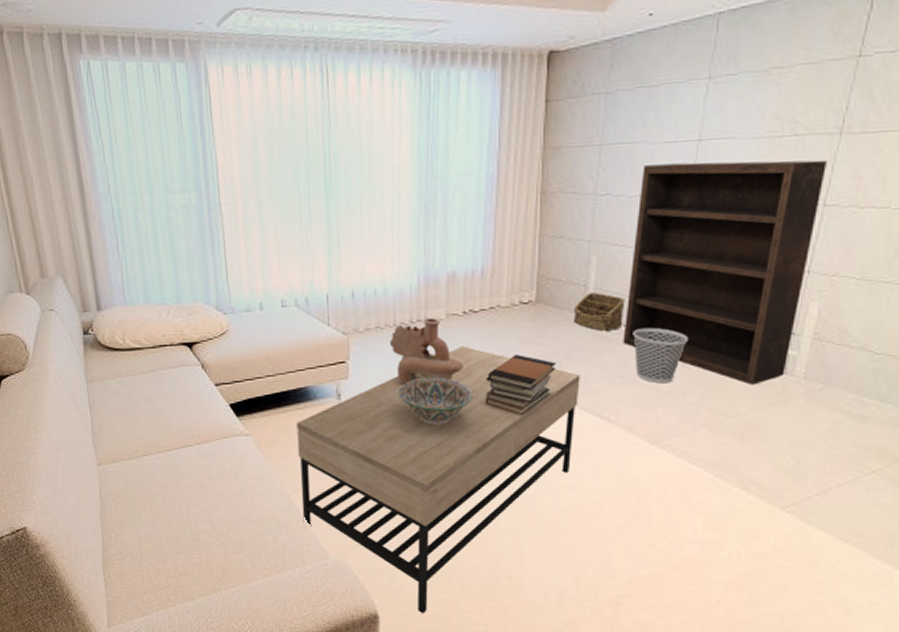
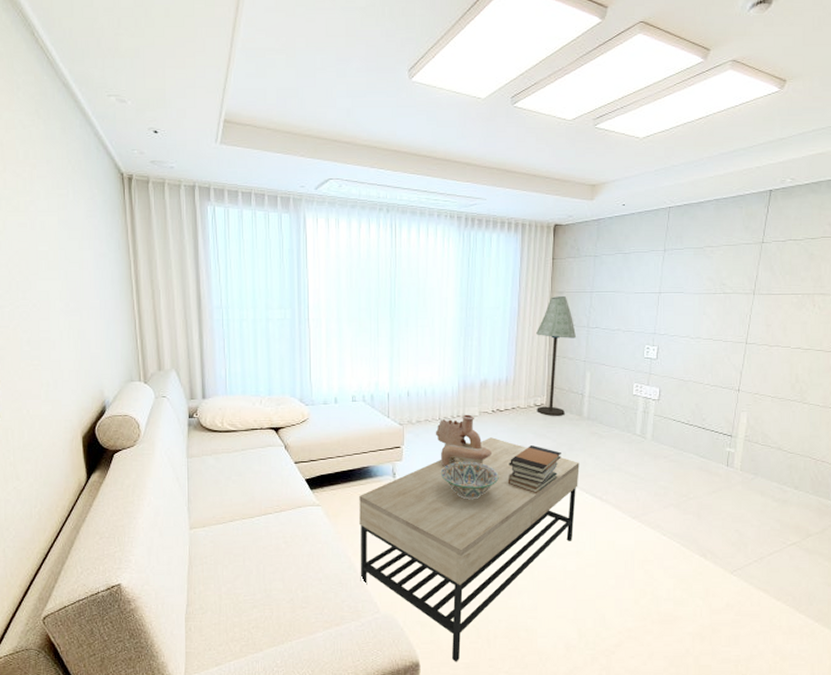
floor lamp: none [523,153,577,316] -> present [536,296,576,416]
basket: present [574,292,625,331] -> none [575,400,611,429]
bookshelf: present [623,159,827,385] -> none [610,308,746,474]
wastebasket: present [633,327,689,384] -> none [617,427,658,471]

